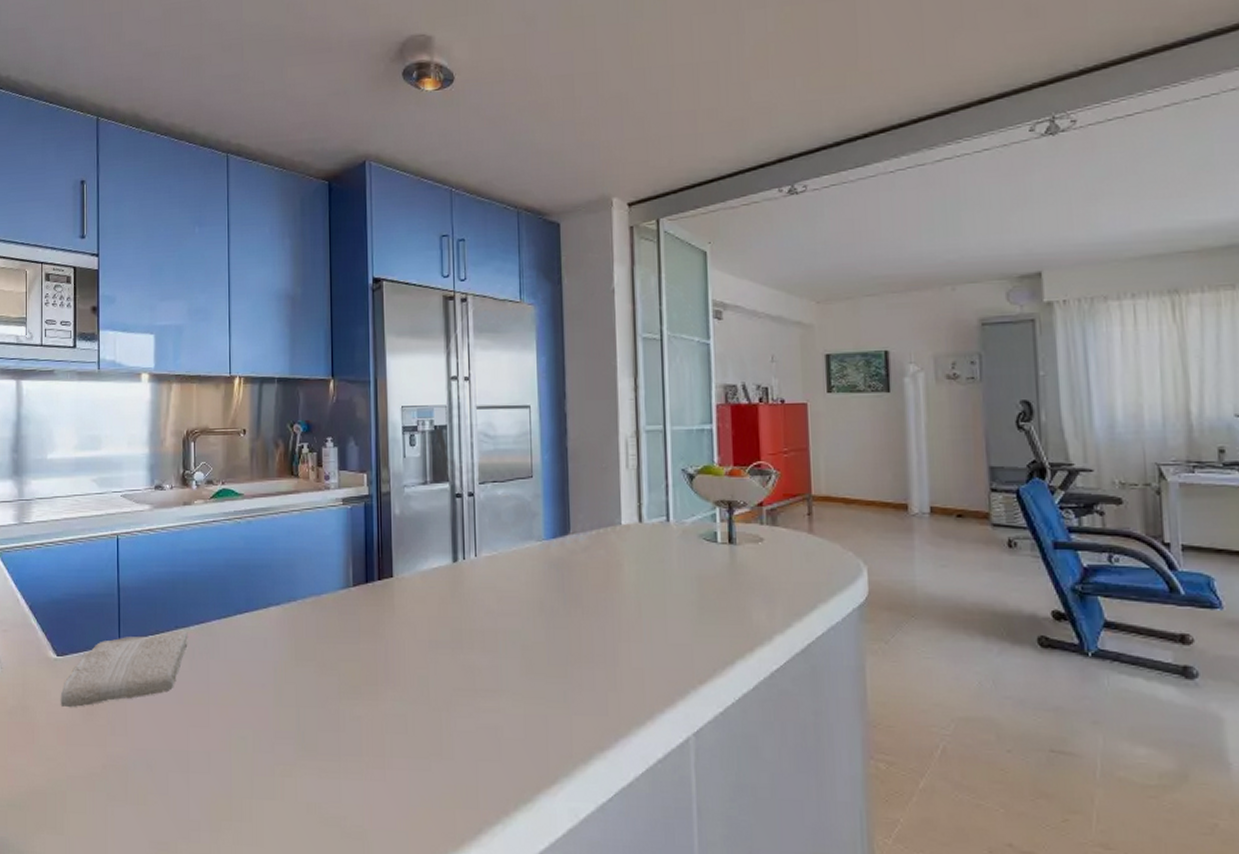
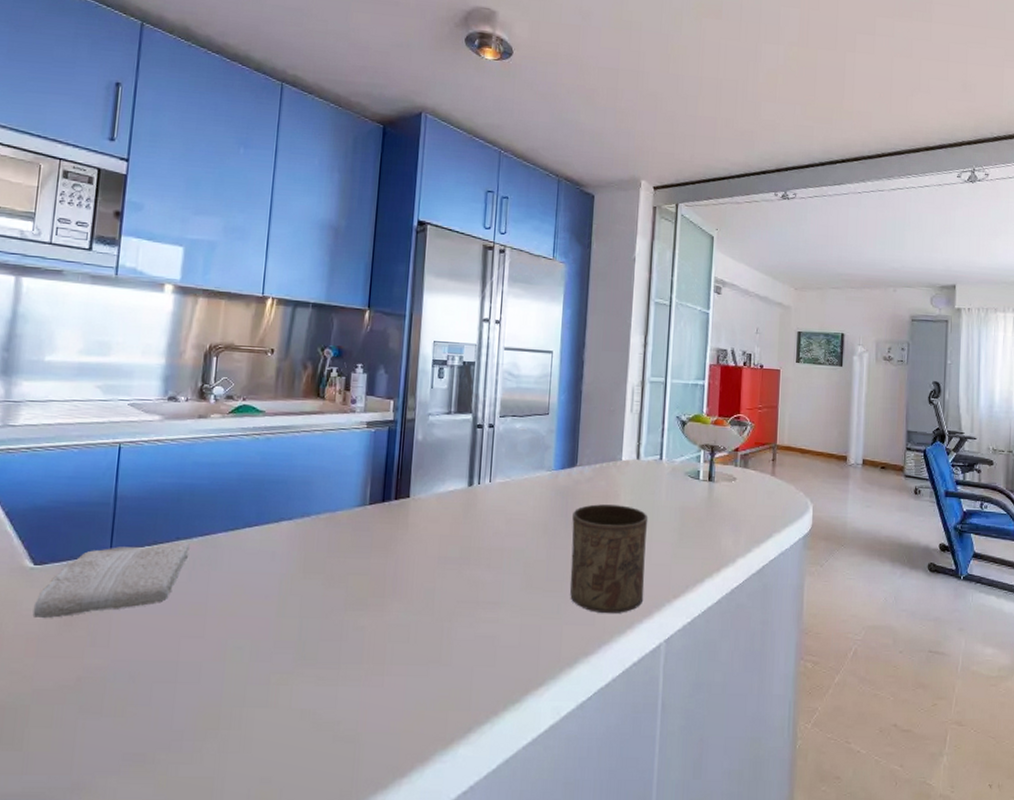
cup: none [571,576,663,703] -> present [570,504,649,614]

